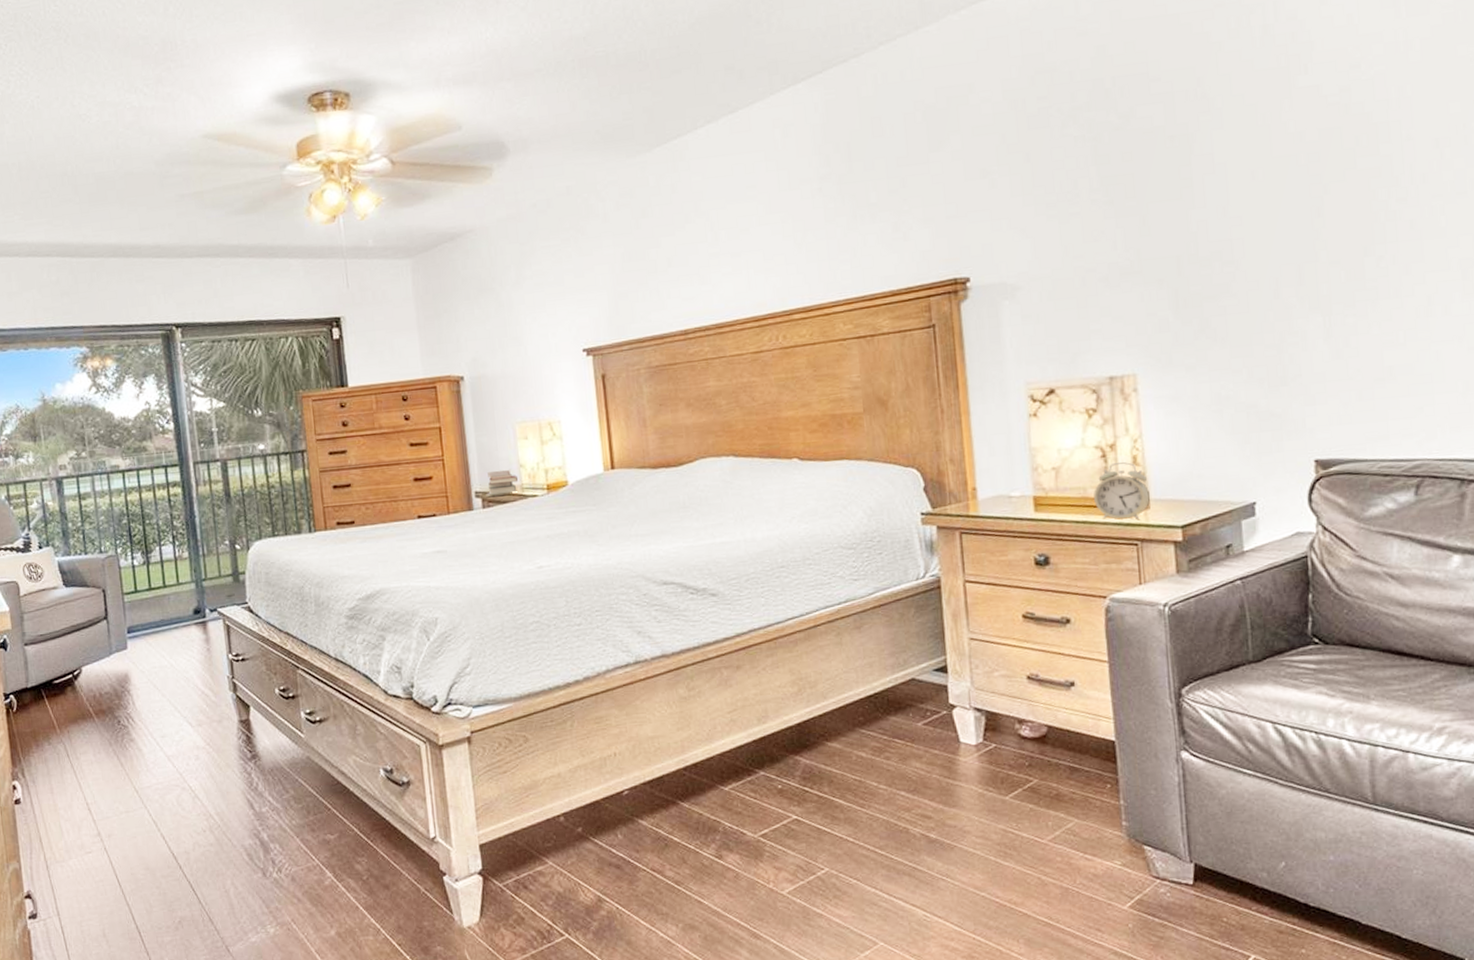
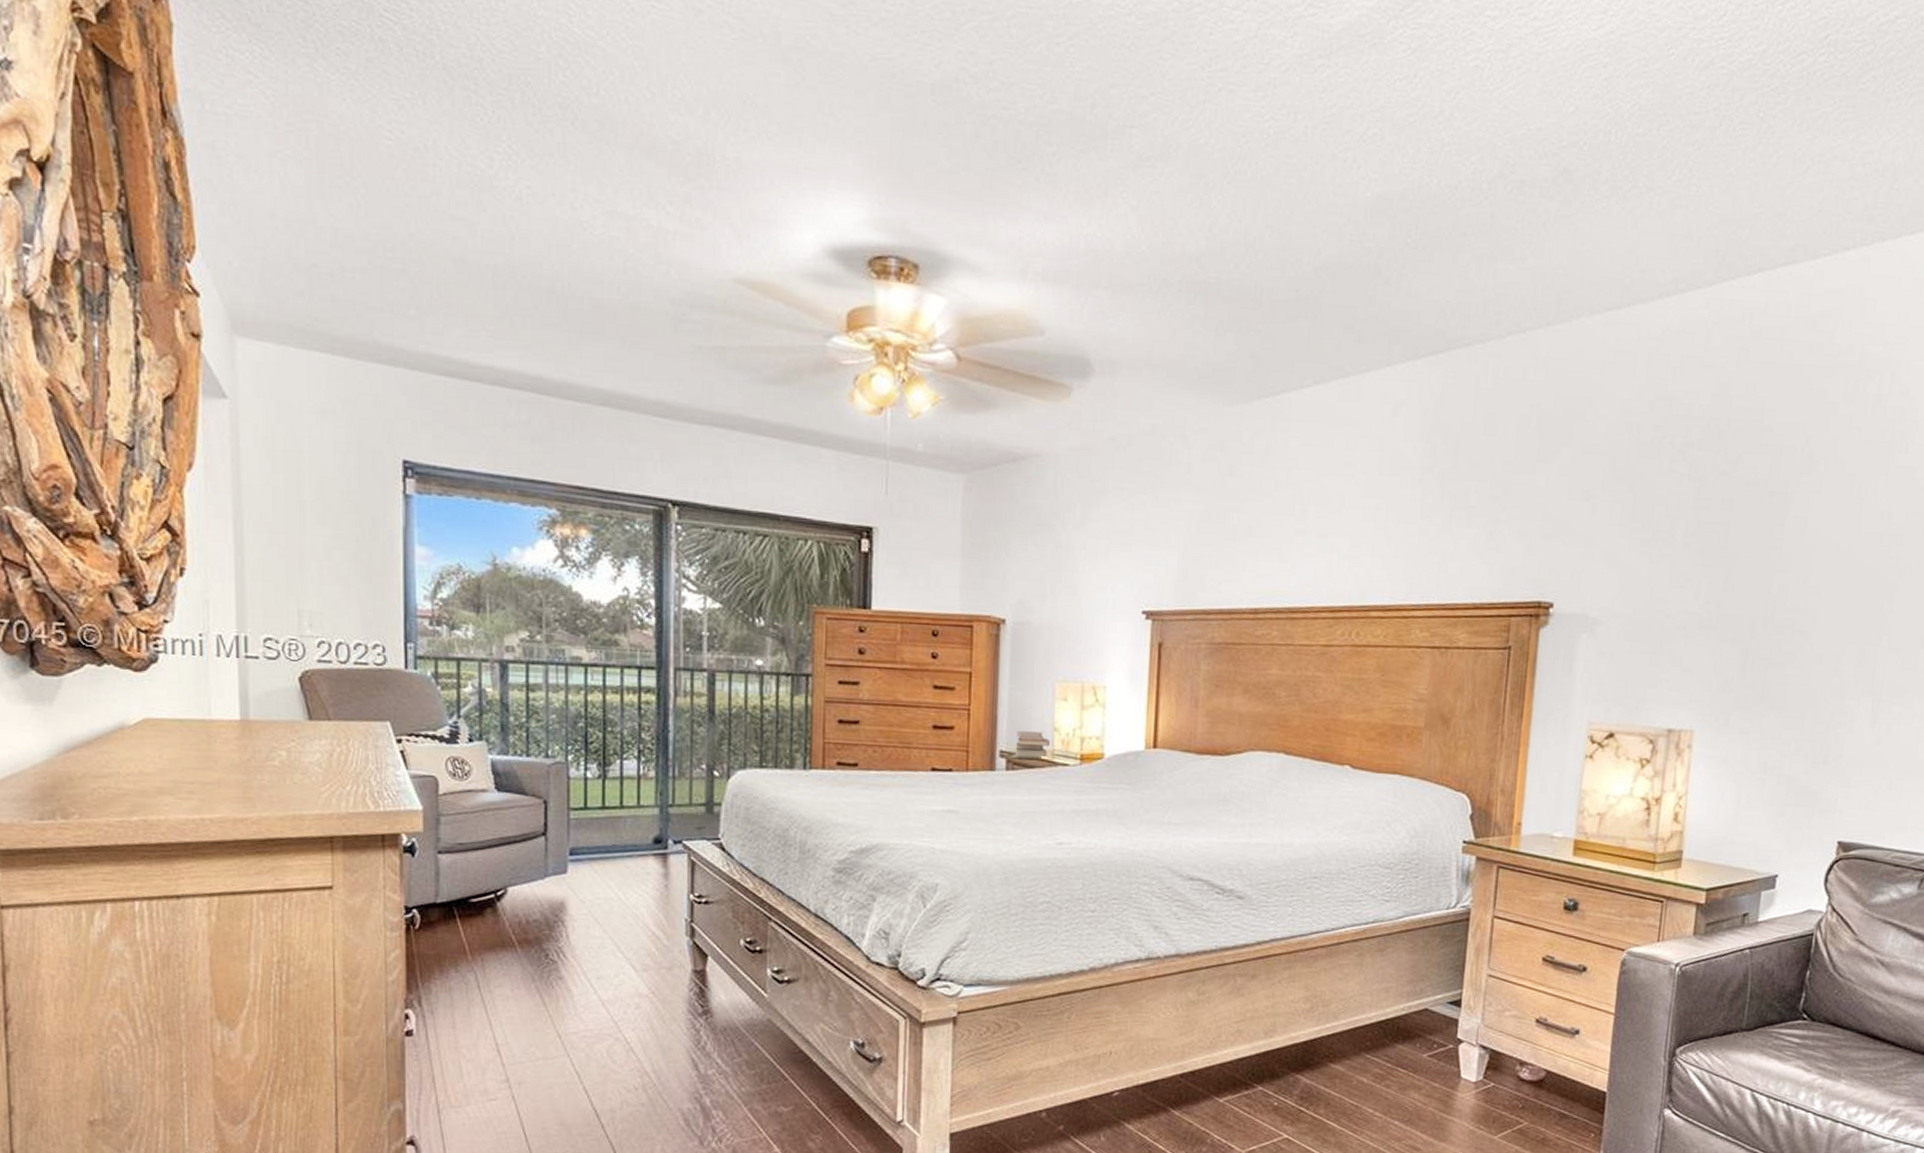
alarm clock: present [1094,461,1151,520] -> none [1631,816,1684,878]

